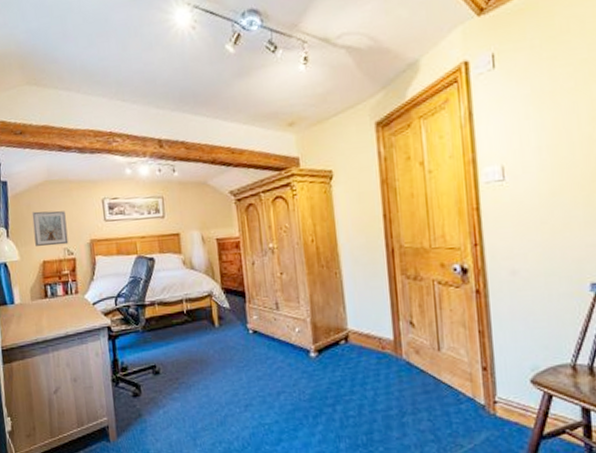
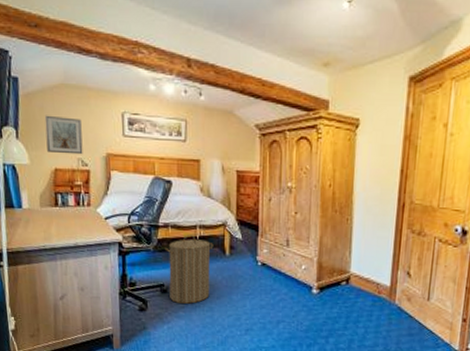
laundry hamper: none [153,310,203,384] -> present [164,235,214,304]

